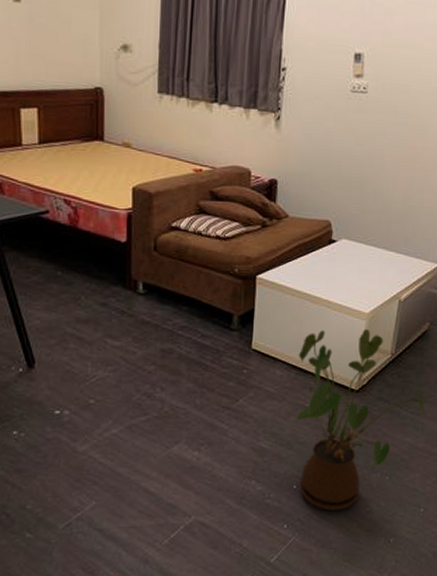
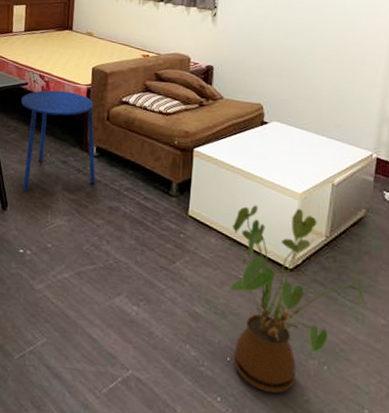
side table: none [42,217,144,343] -> present [21,90,96,192]

